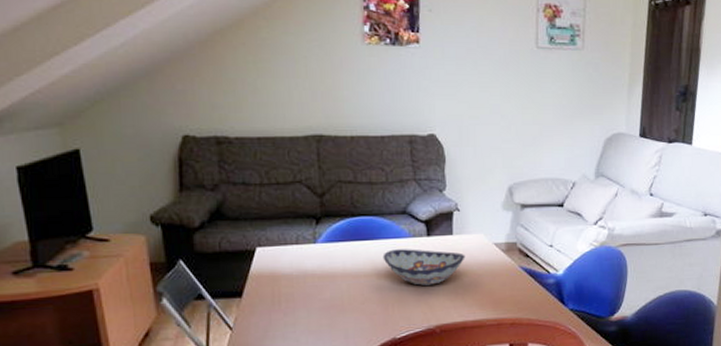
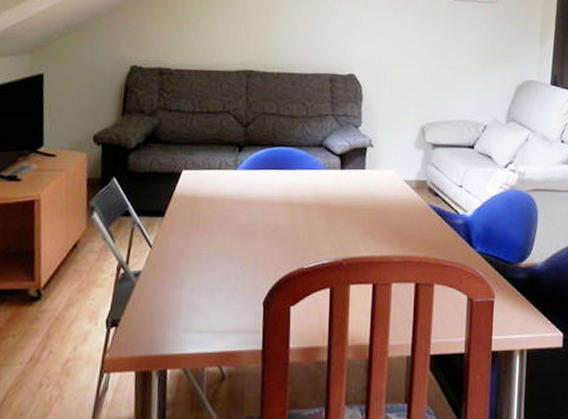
decorative bowl: present [383,249,465,286] -> none [297,180,376,217]

